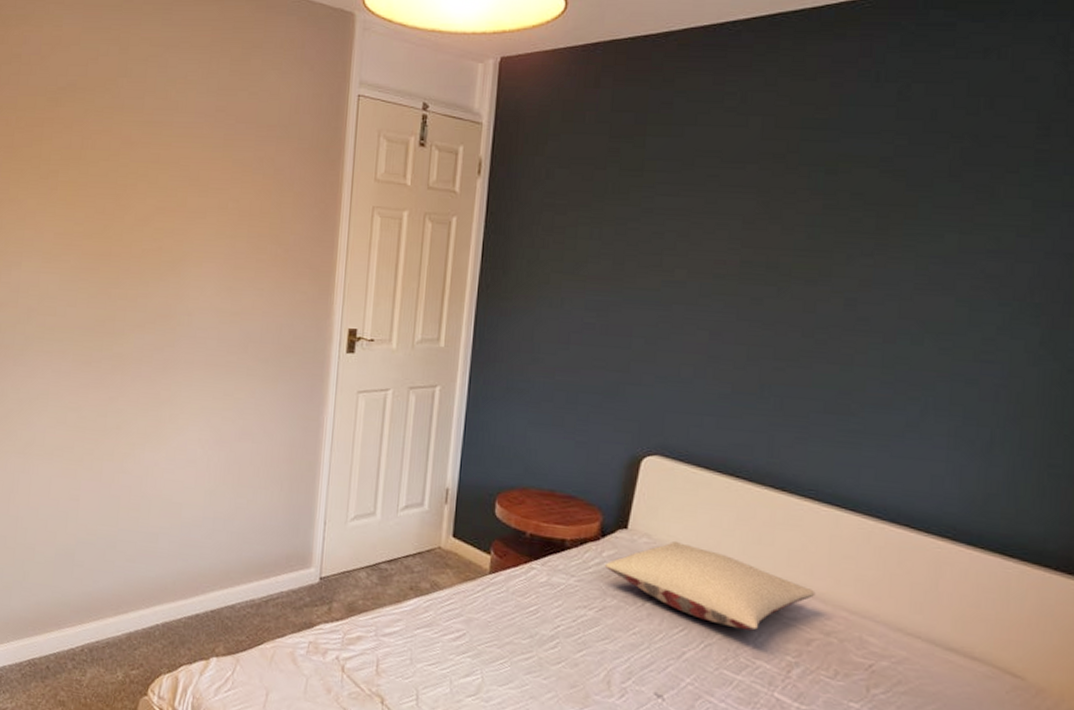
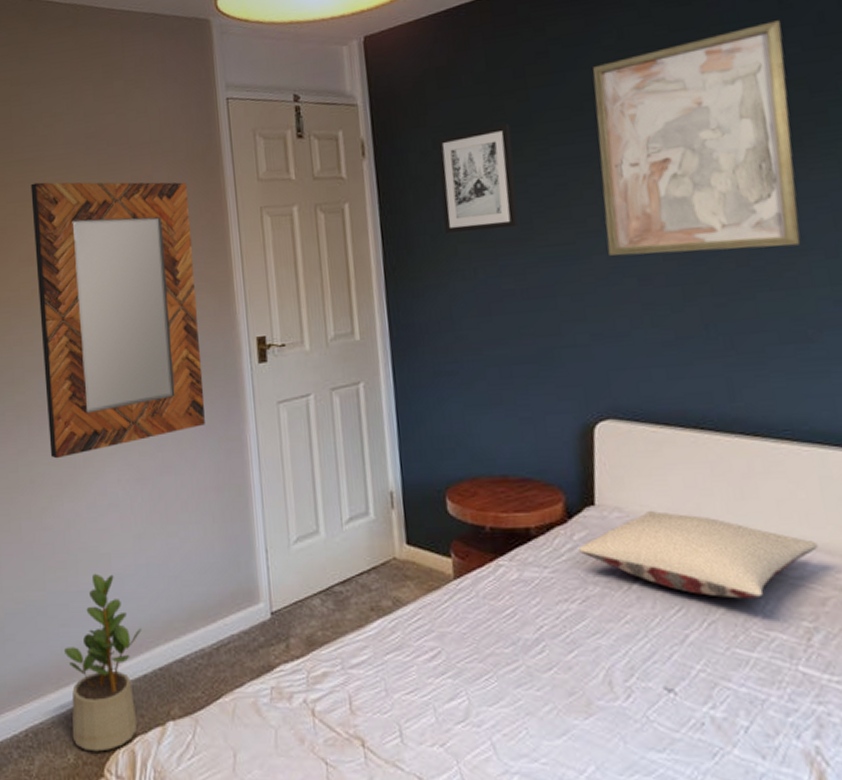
potted plant: none [123,519,200,674] -> present [63,573,142,752]
home mirror: none [138,146,306,411] -> present [30,182,205,459]
wall art: none [541,166,622,266] -> present [437,124,518,235]
wall art: none [688,110,896,326] -> present [592,20,801,256]

